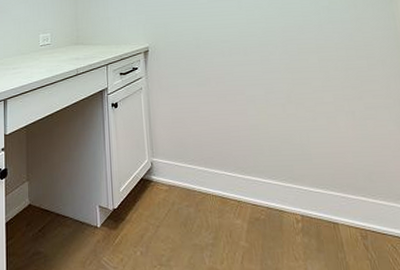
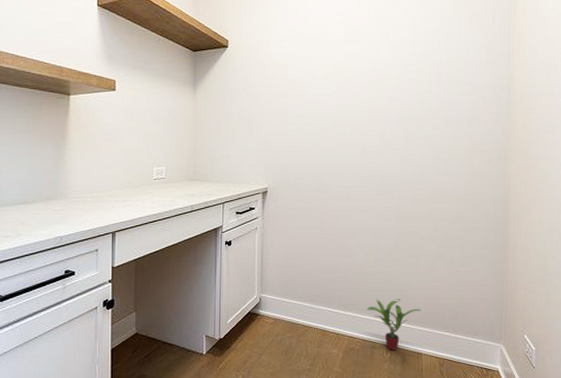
potted plant: none [266,159,329,221] -> present [366,299,422,351]

